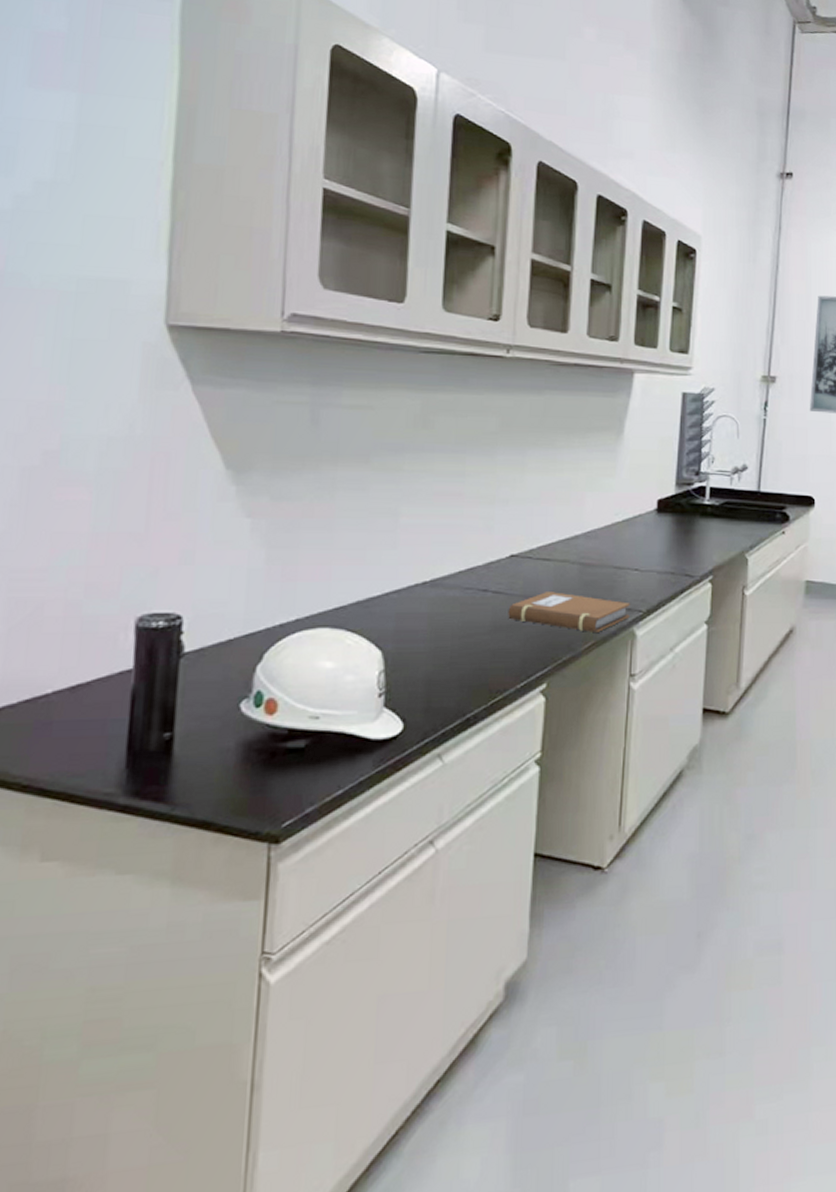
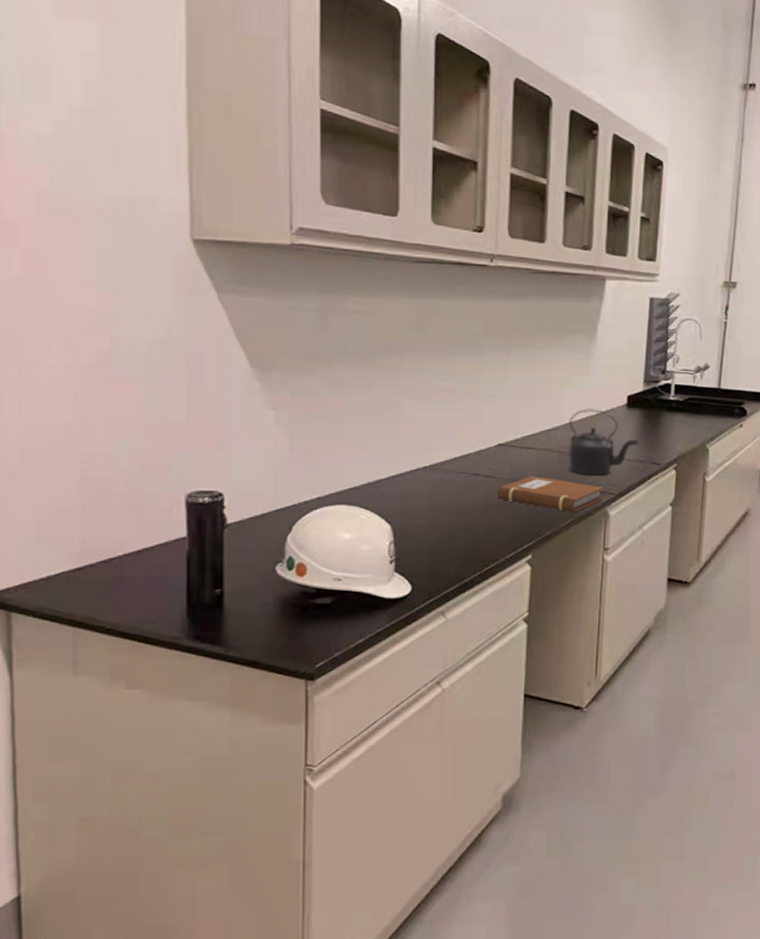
kettle: none [590,514,671,590] -> present [568,409,640,475]

